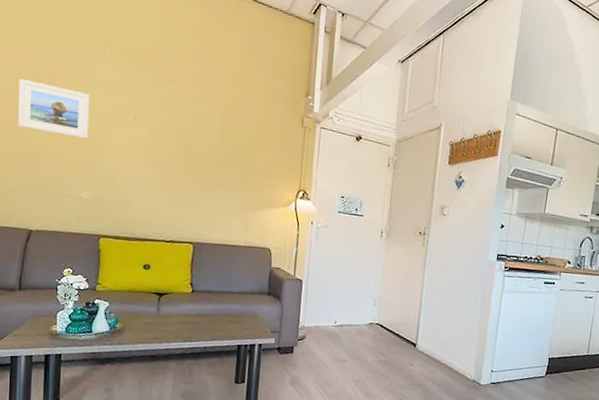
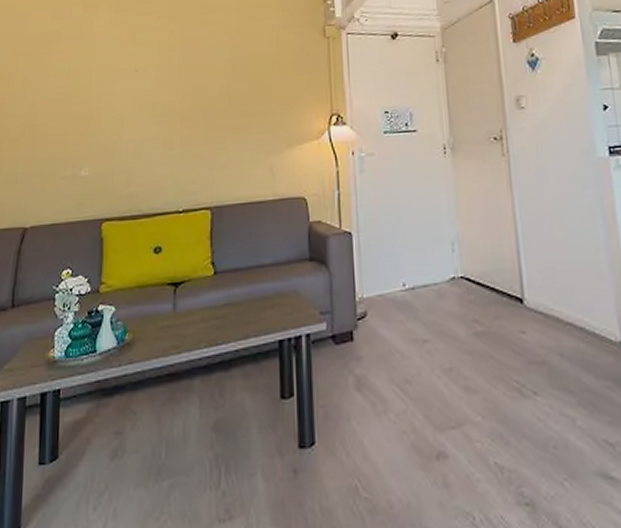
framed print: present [18,79,91,139] -> none [13,54,88,108]

